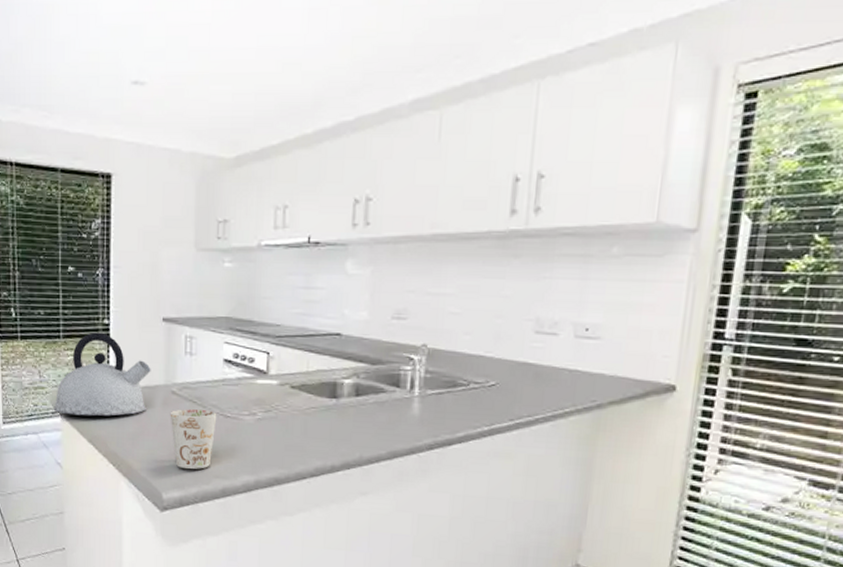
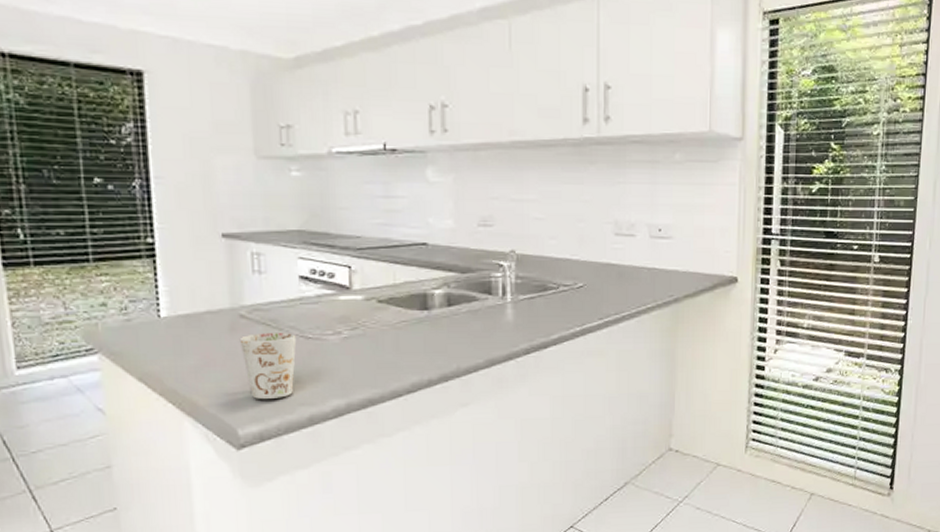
kettle: present [53,332,151,416] -> none [87,253,212,351]

